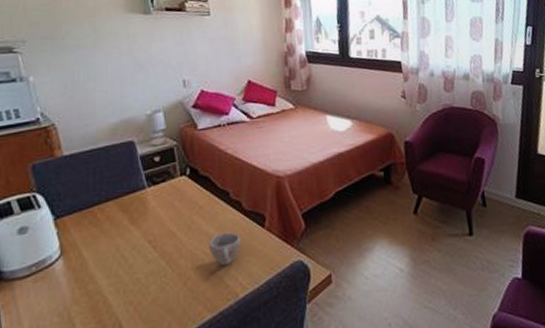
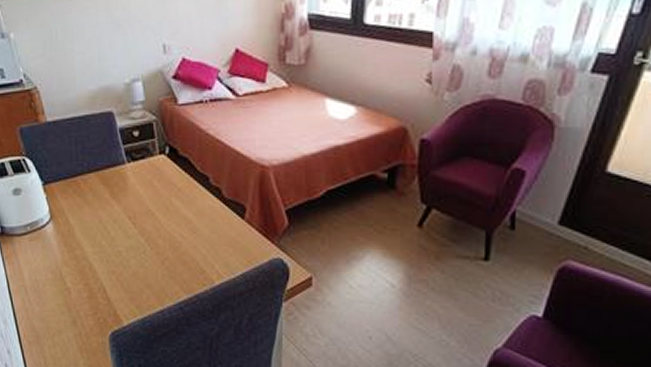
cup: present [208,232,241,266] -> none [186,219,219,252]

